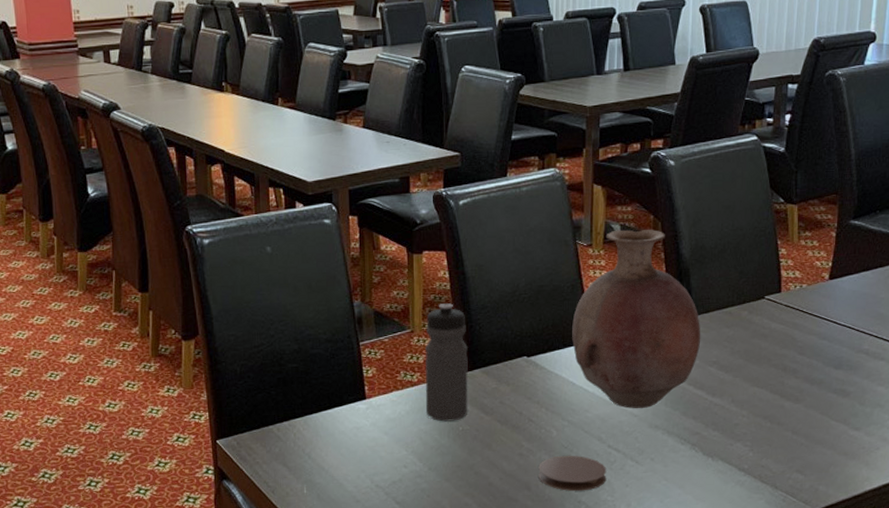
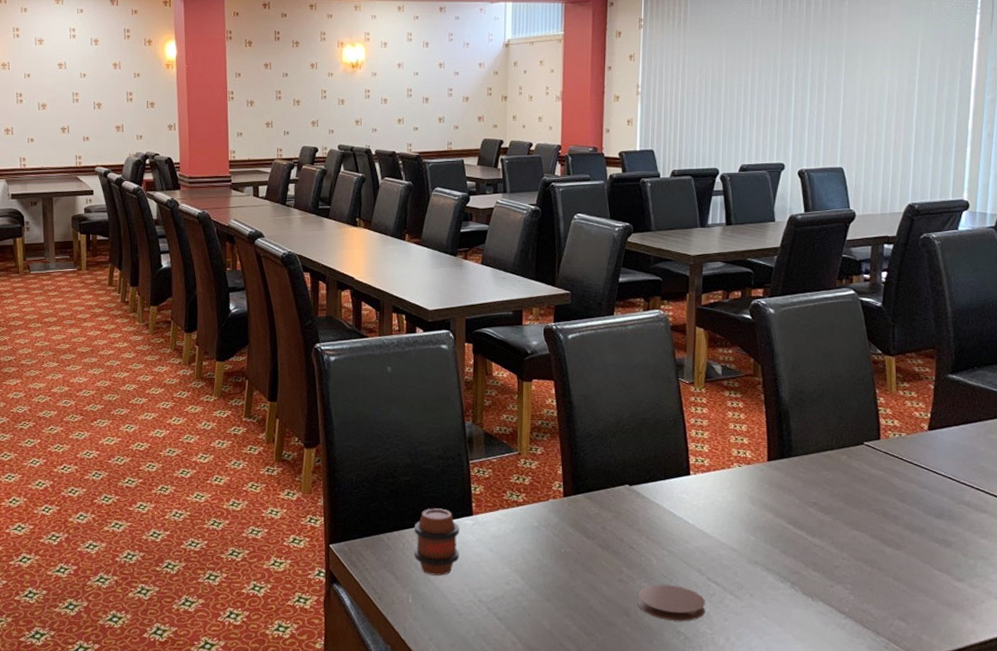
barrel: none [304,394,354,464] -> present [414,508,460,576]
water bottle: present [424,303,468,422] -> none [529,429,572,543]
vase: present [572,229,701,409] -> none [673,370,801,544]

